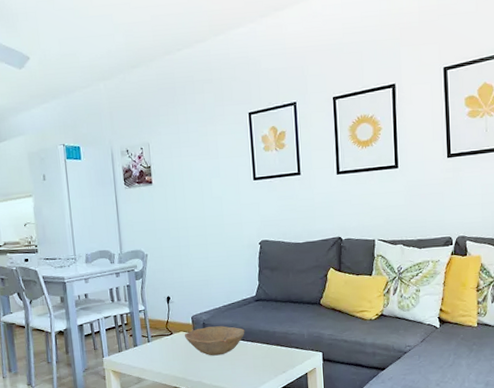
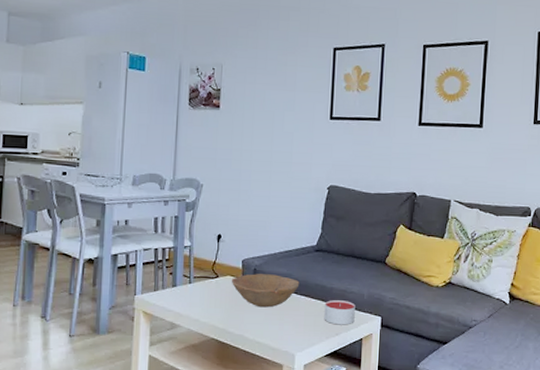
candle: none [270,341,298,364] -> present [324,300,355,325]

